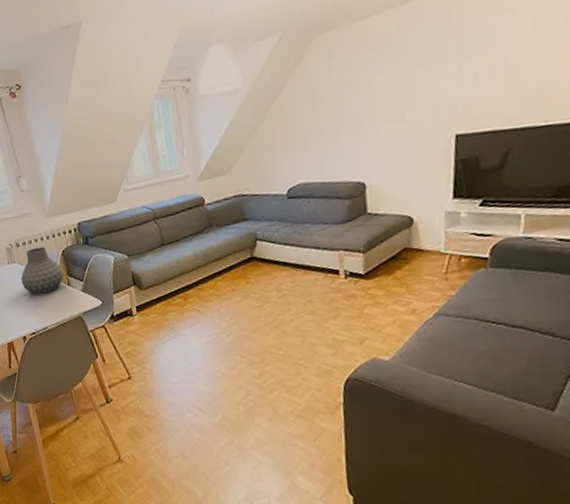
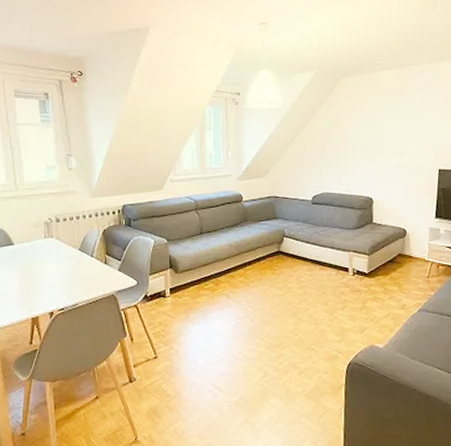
vase: present [20,246,64,295] -> none [56,224,101,270]

